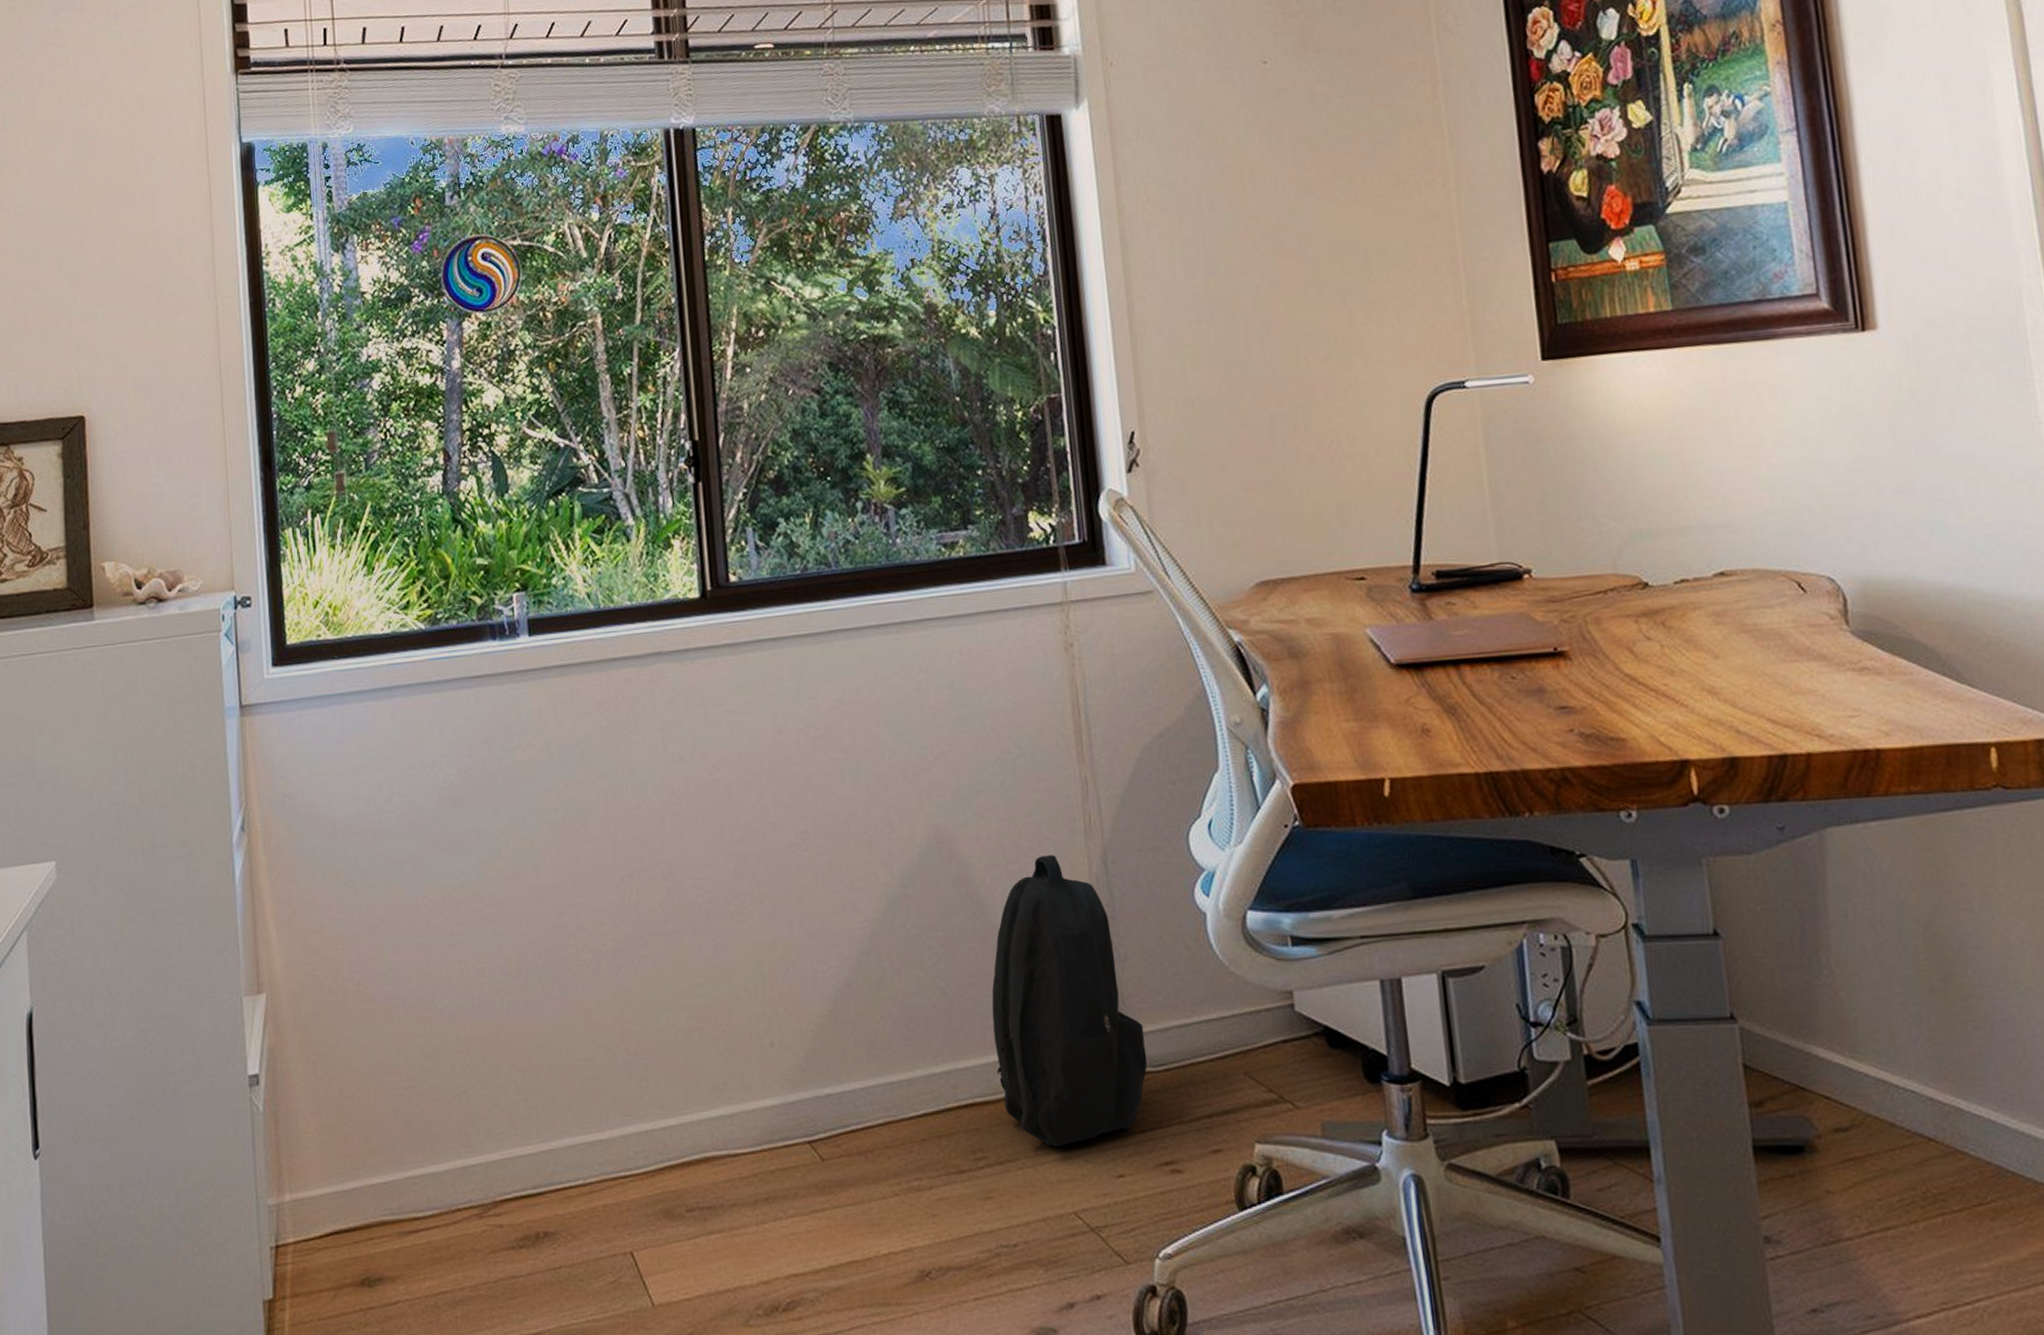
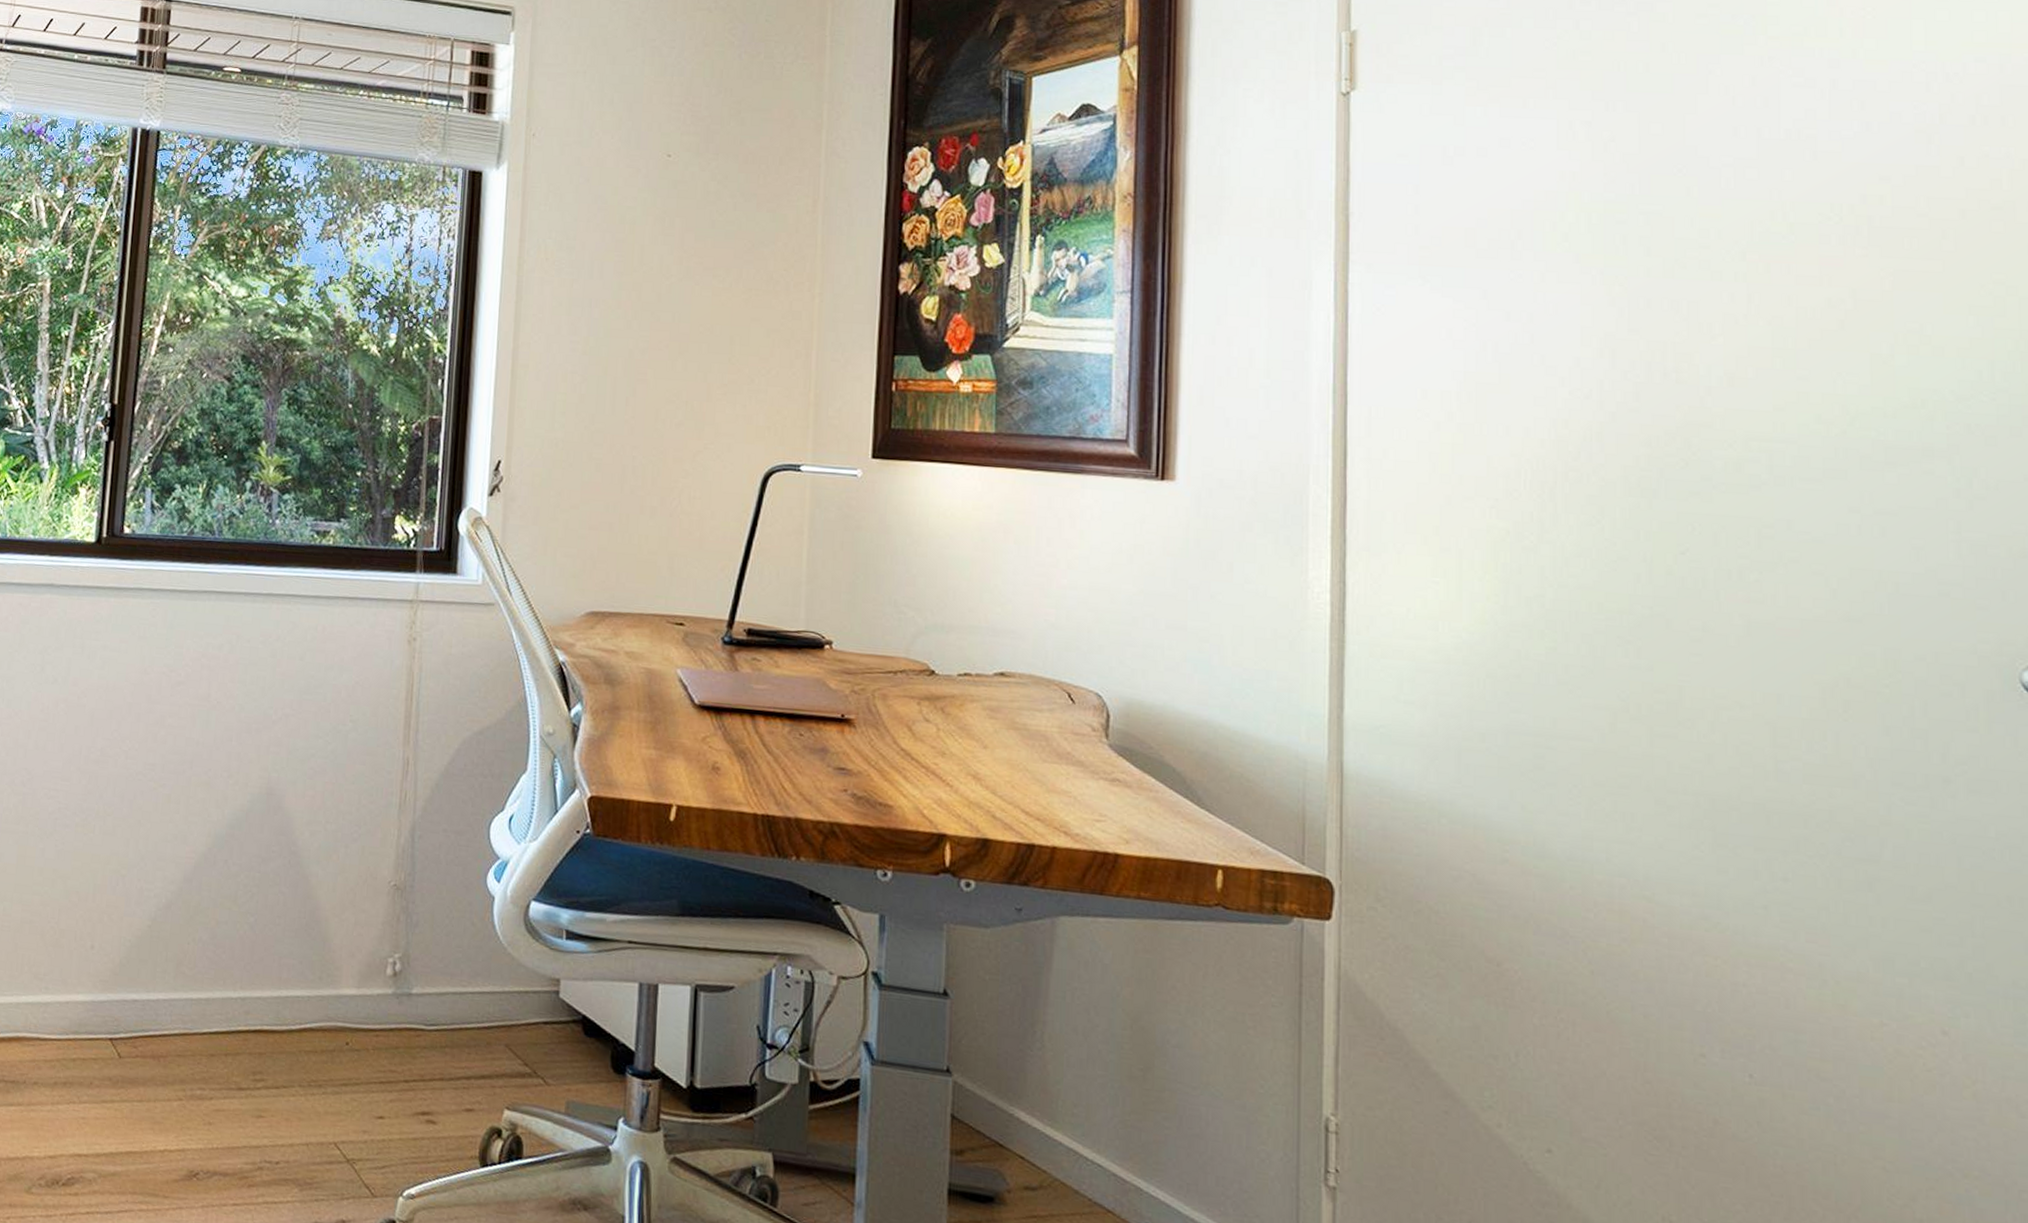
backpack: present [991,855,1148,1147] -> none [287,821,423,1082]

